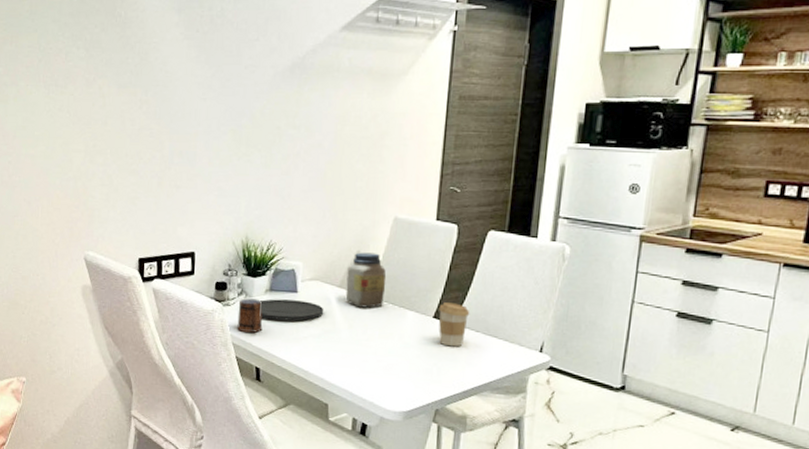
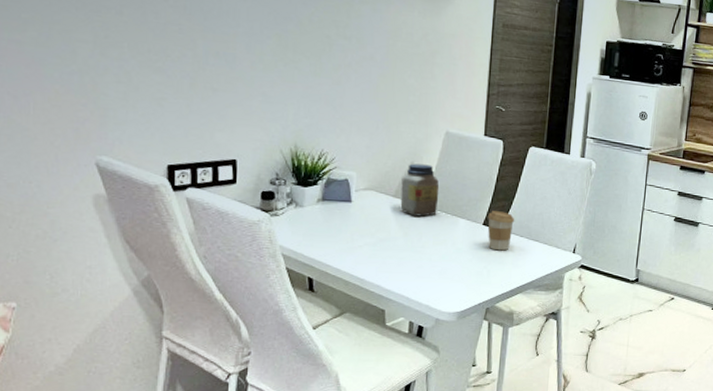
mug: present [237,298,263,333] -> none [287,208,315,243]
plate: present [260,299,324,321] -> none [312,208,379,231]

